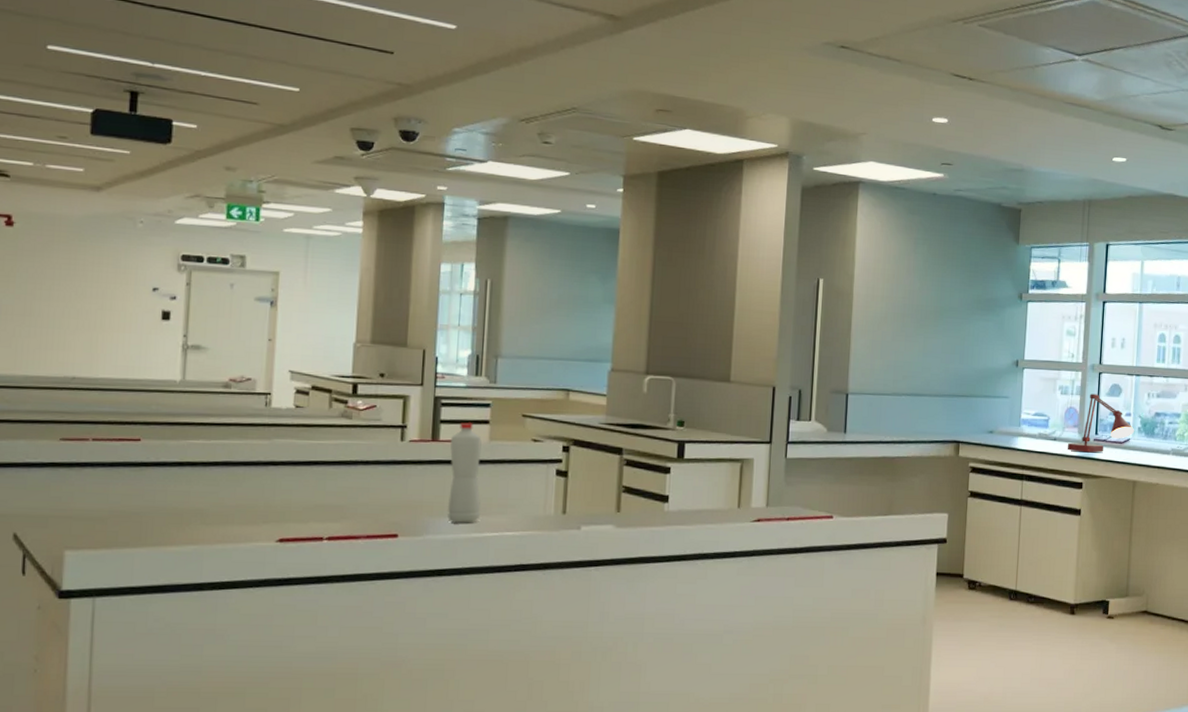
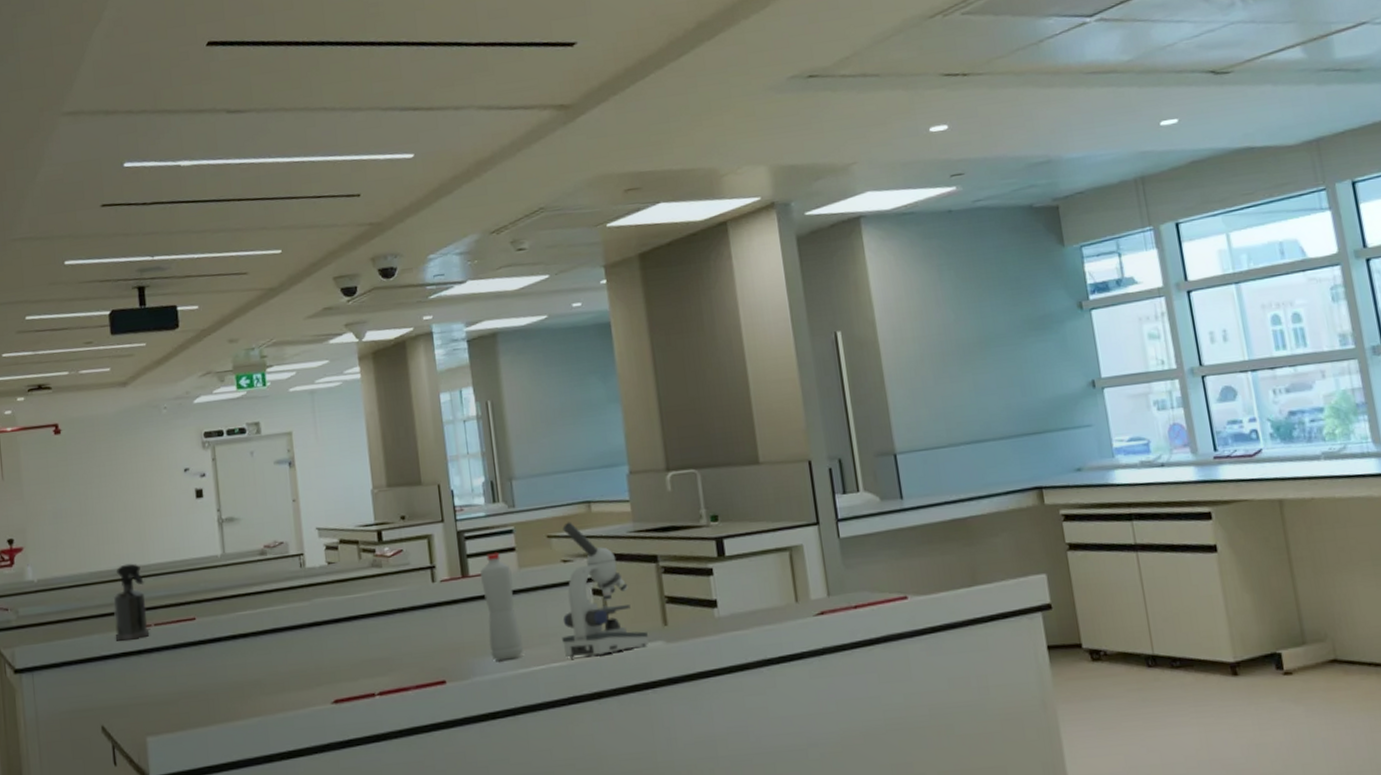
spray bottle: none [45,373,88,453] -> present [113,563,149,642]
microscope: none [519,405,600,531] -> present [562,522,649,659]
desk lamp: present [1067,394,1135,453] -> none [1179,402,1266,476]

